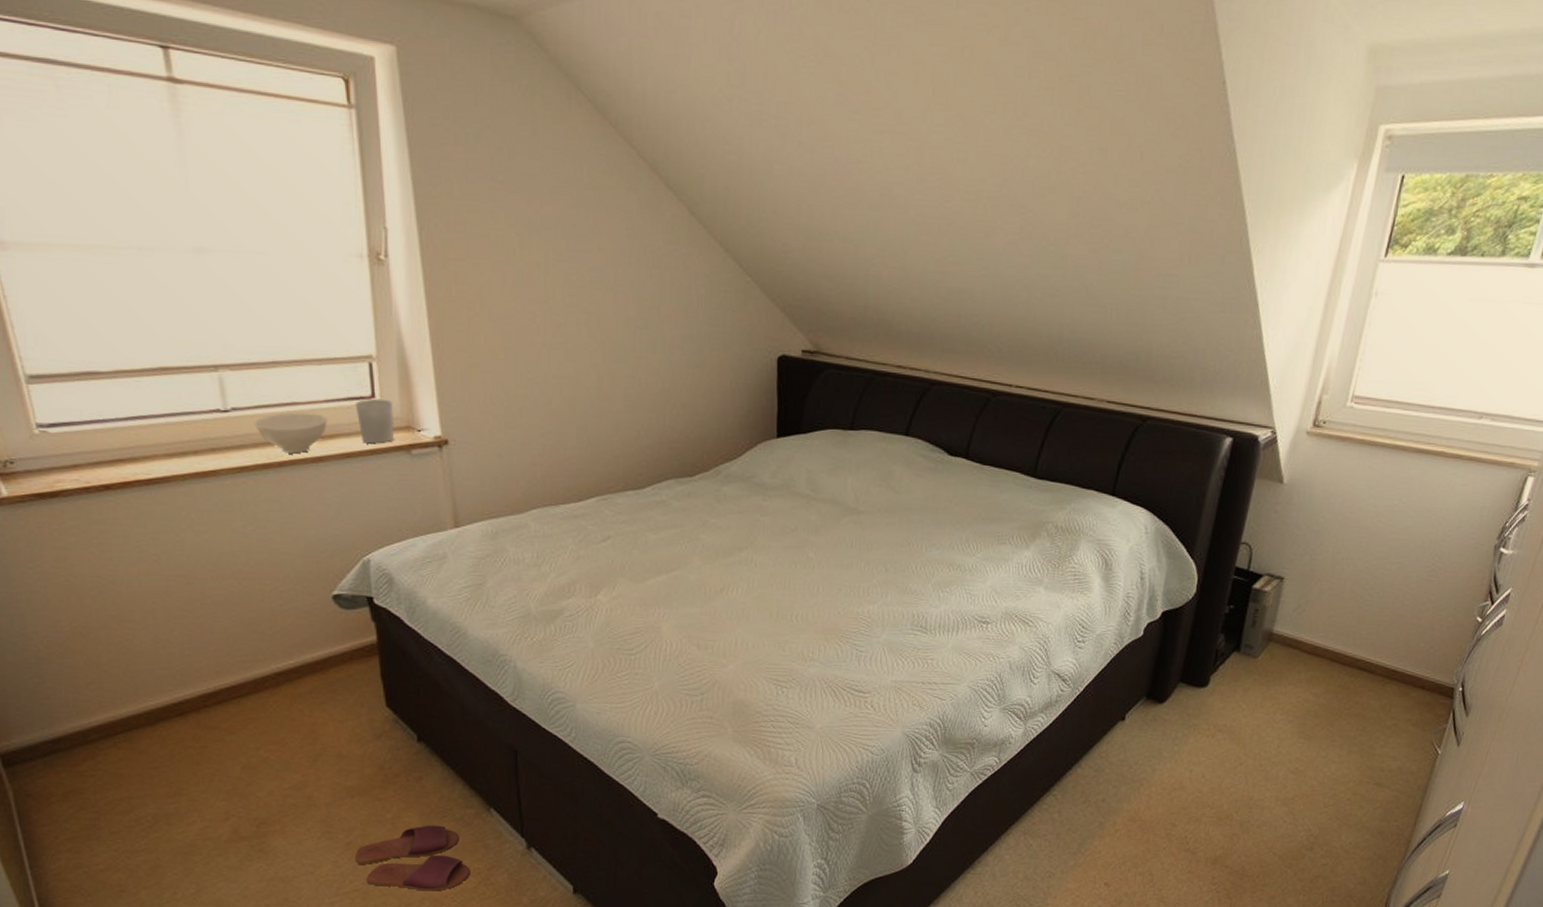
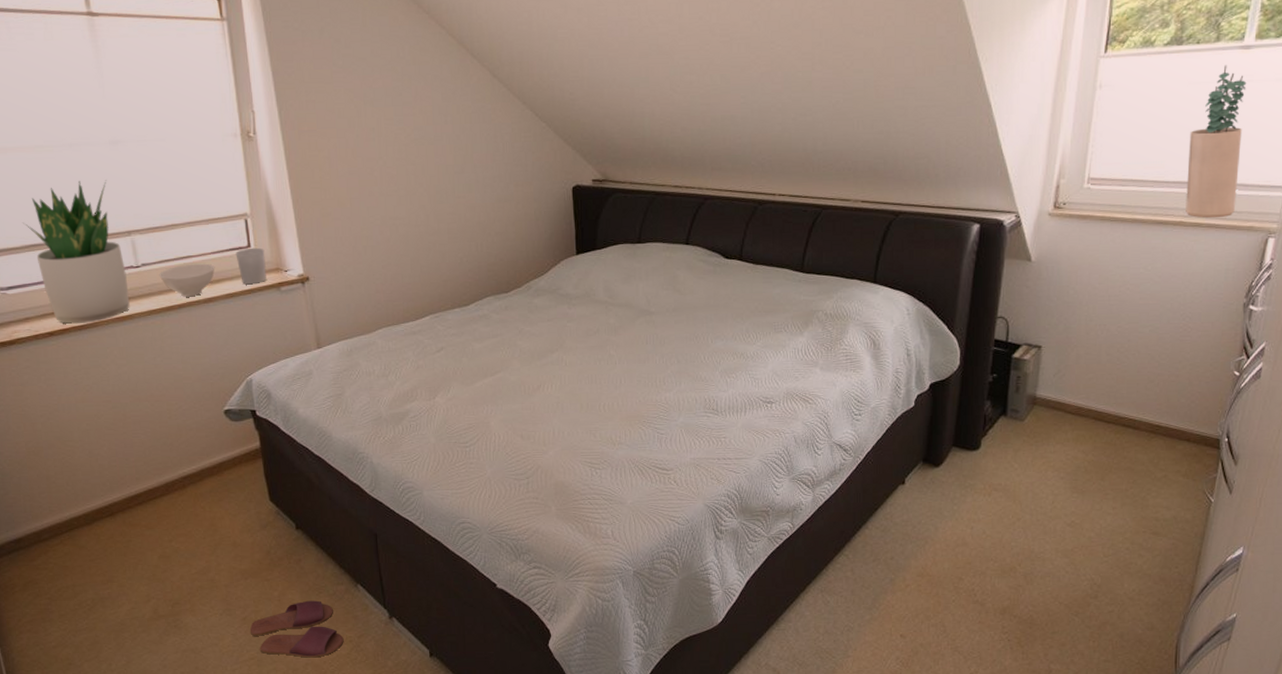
planter: none [72,295,214,478] -> present [23,180,130,325]
vase: none [1448,283,1526,451] -> present [1186,65,1247,219]

